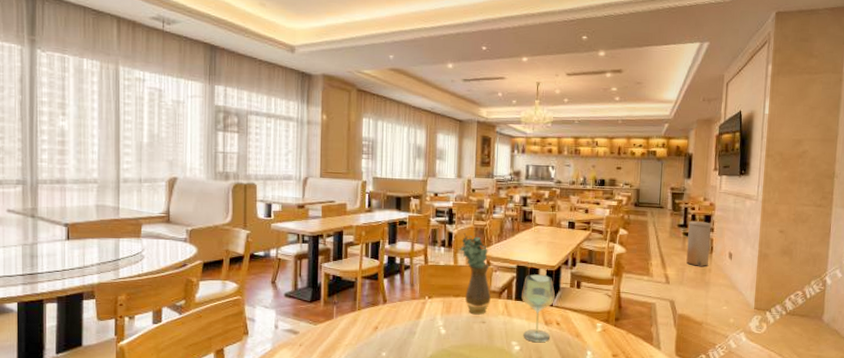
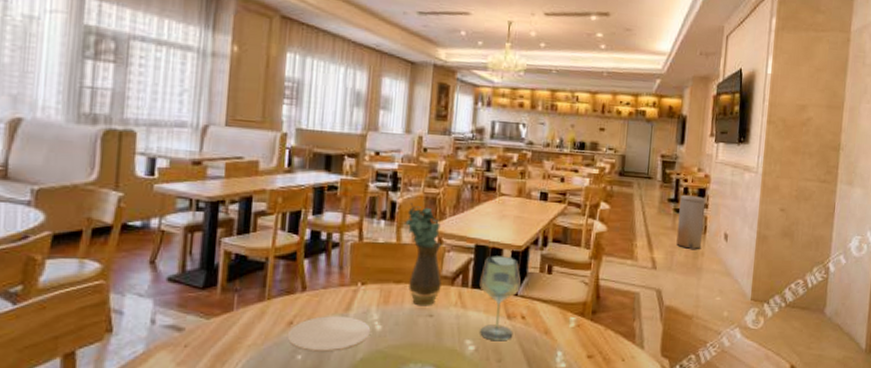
plate: none [374,322,437,350] -> present [287,316,371,352]

